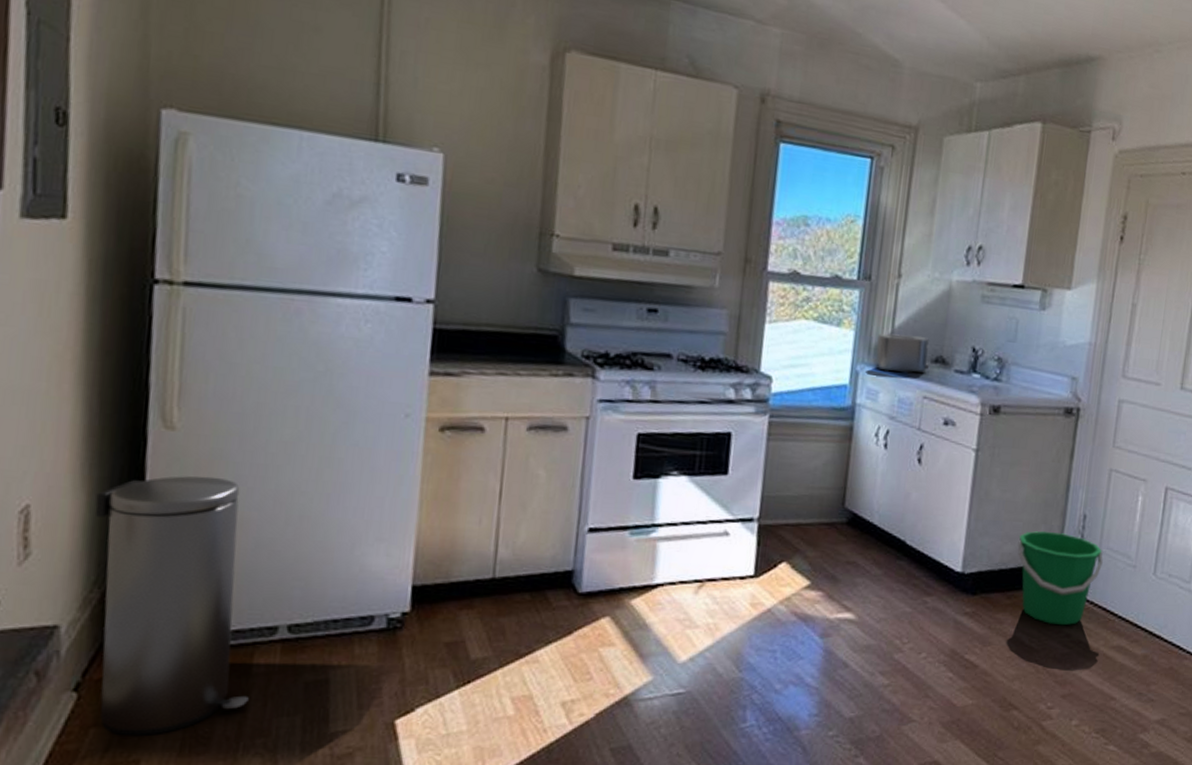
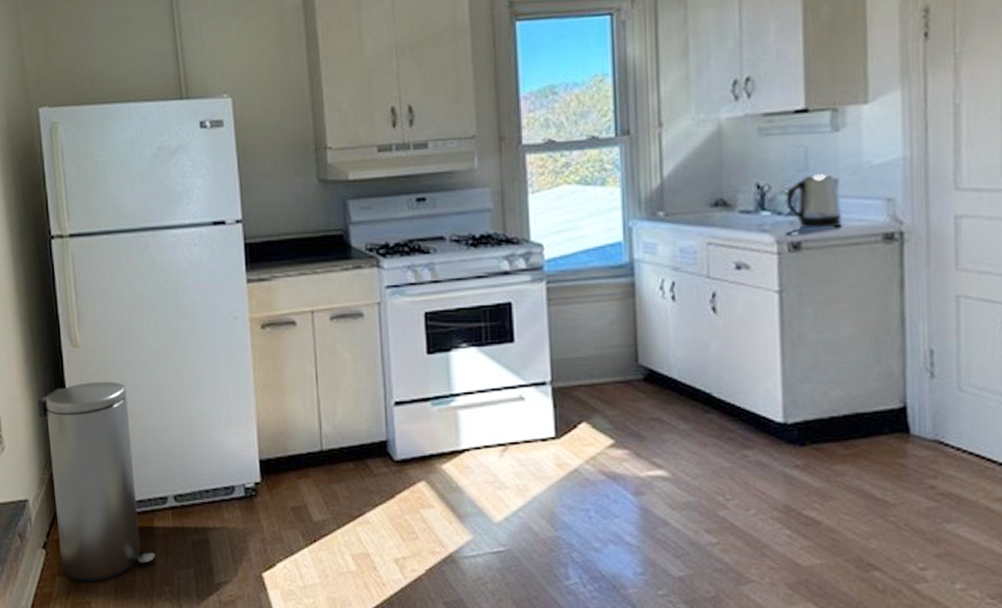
toaster: present [875,333,930,374] -> none [646,181,708,223]
kettle: none [994,345,1039,398] -> present [785,173,843,229]
bucket: present [1017,531,1103,626] -> none [848,371,966,476]

